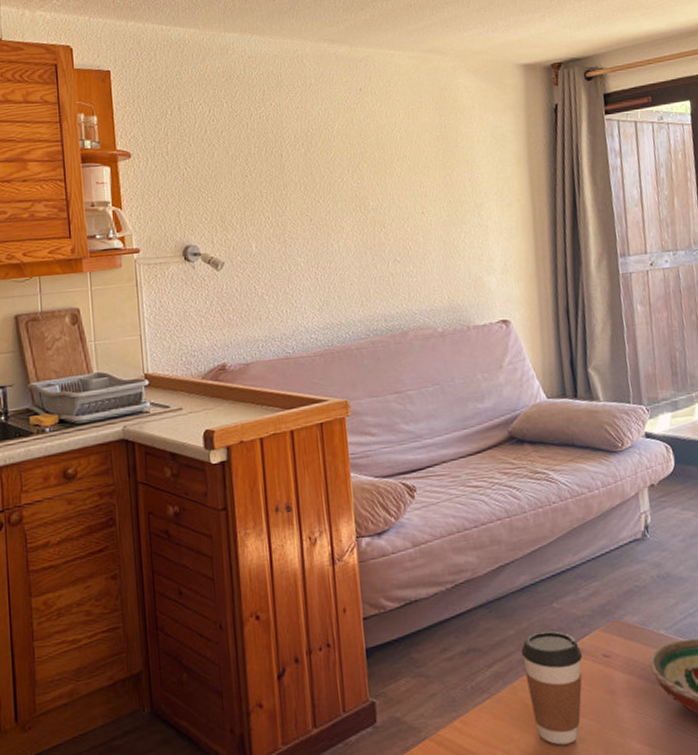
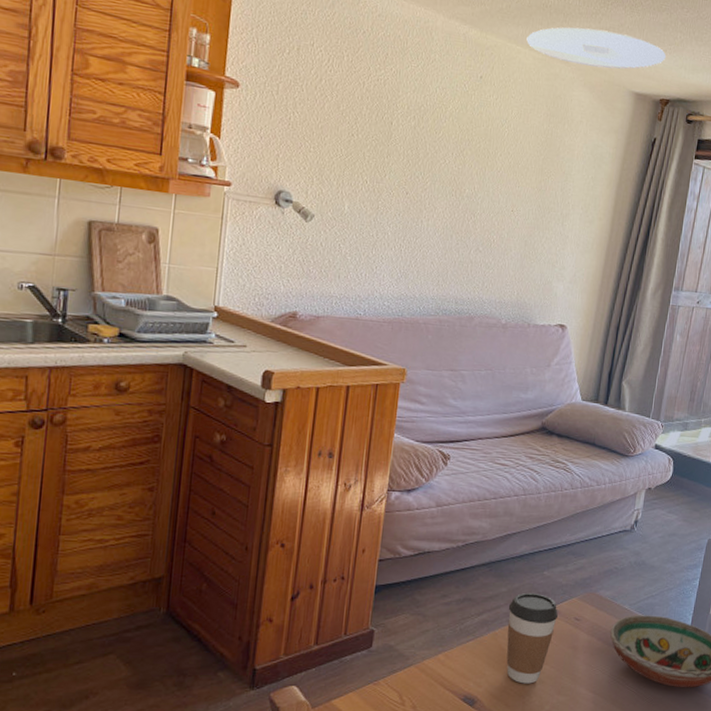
ceiling light: none [397,10,546,53] -> present [526,27,666,69]

